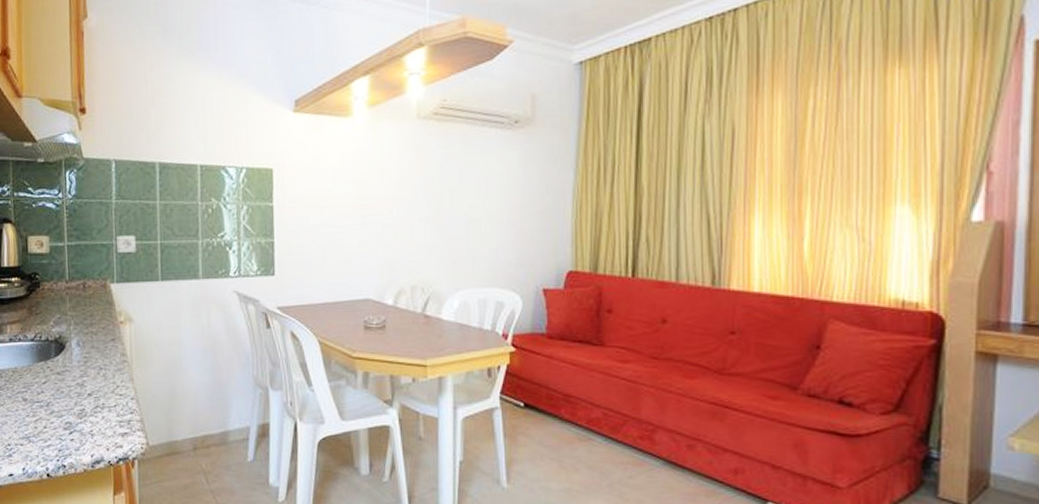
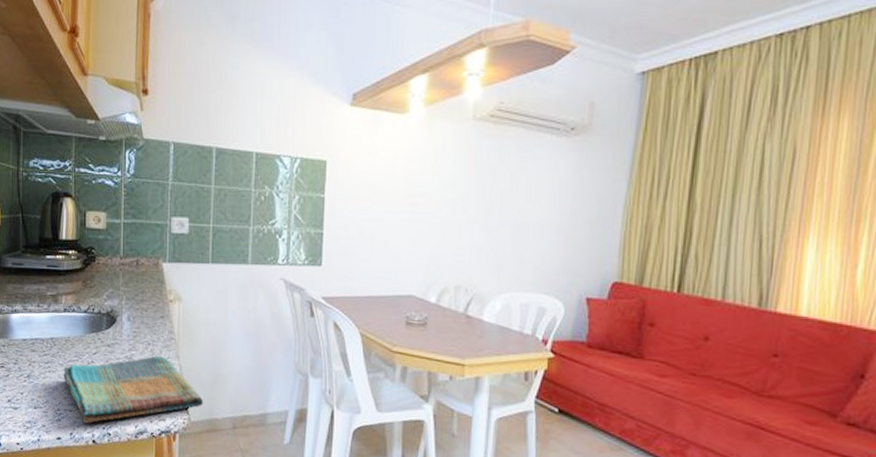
dish towel: none [12,380,162,457] -> present [63,355,204,423]

